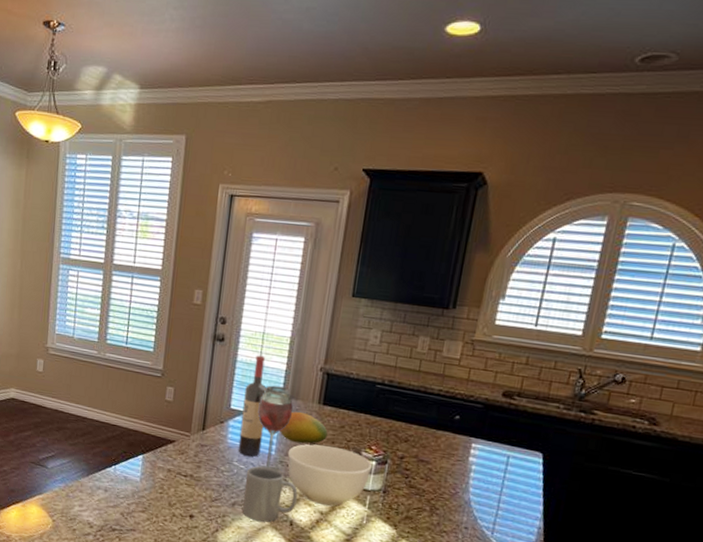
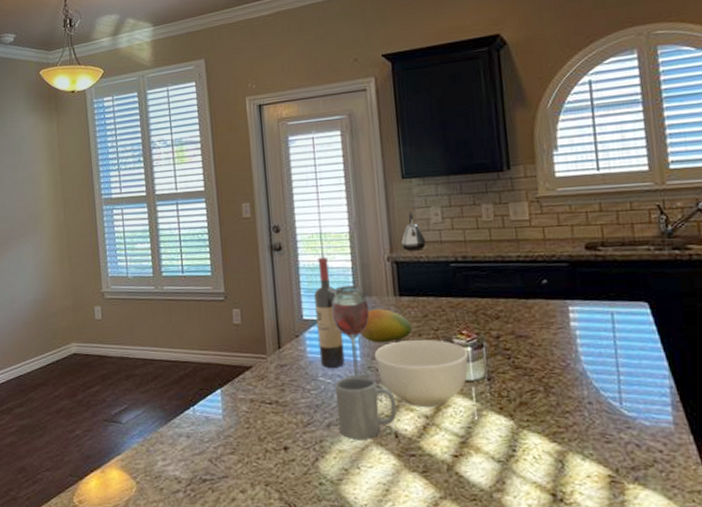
kettle: none [336,329,360,367] -> present [401,212,426,251]

